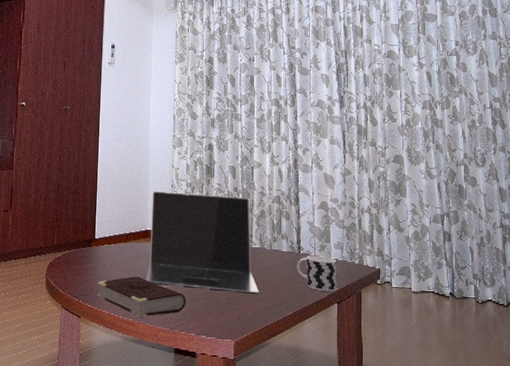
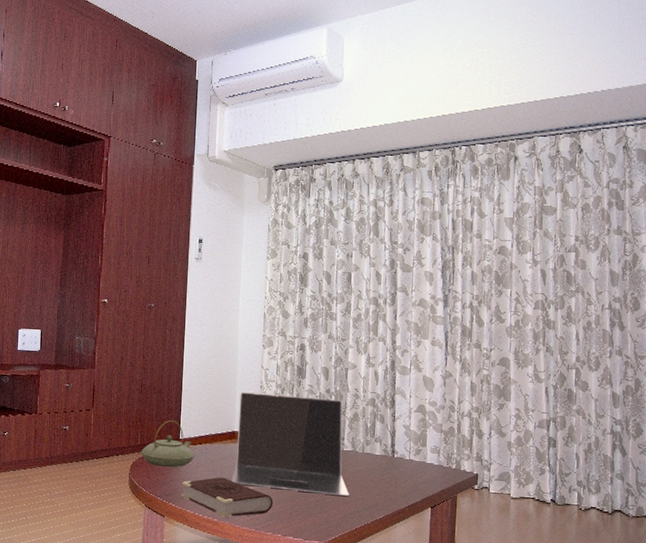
teapot: none [58,219,110,268] -> present [141,420,195,468]
cup: present [297,255,337,292] -> none [390,459,433,496]

